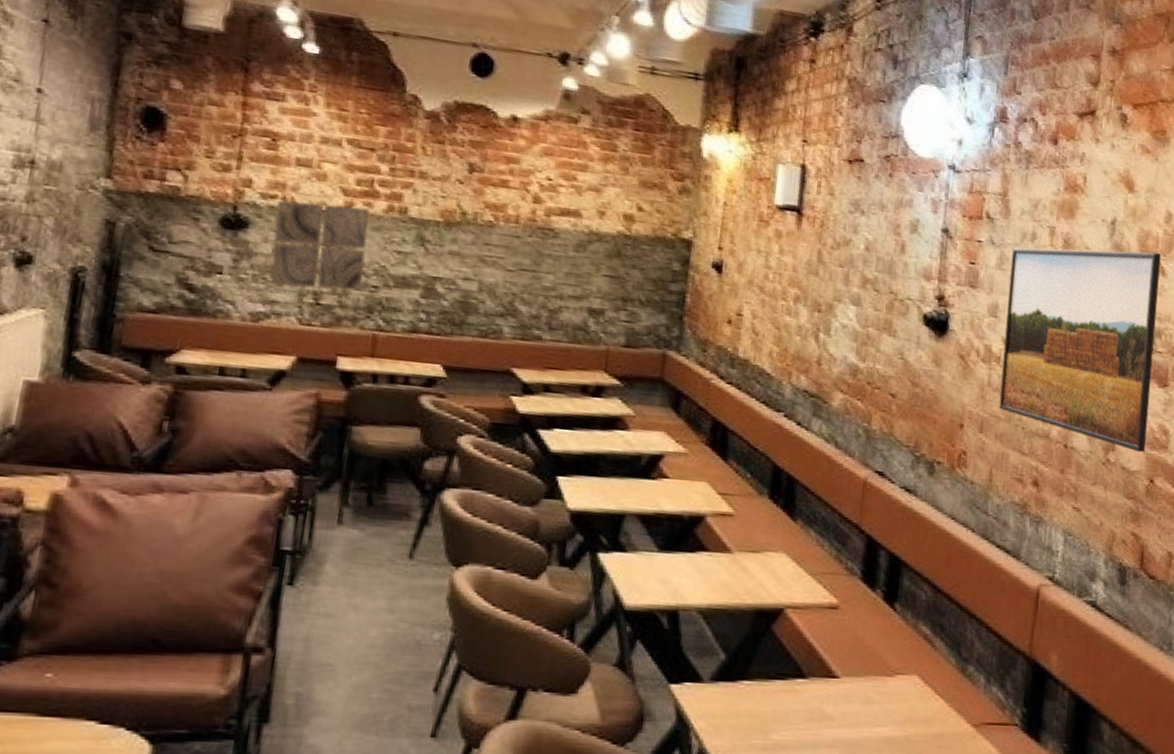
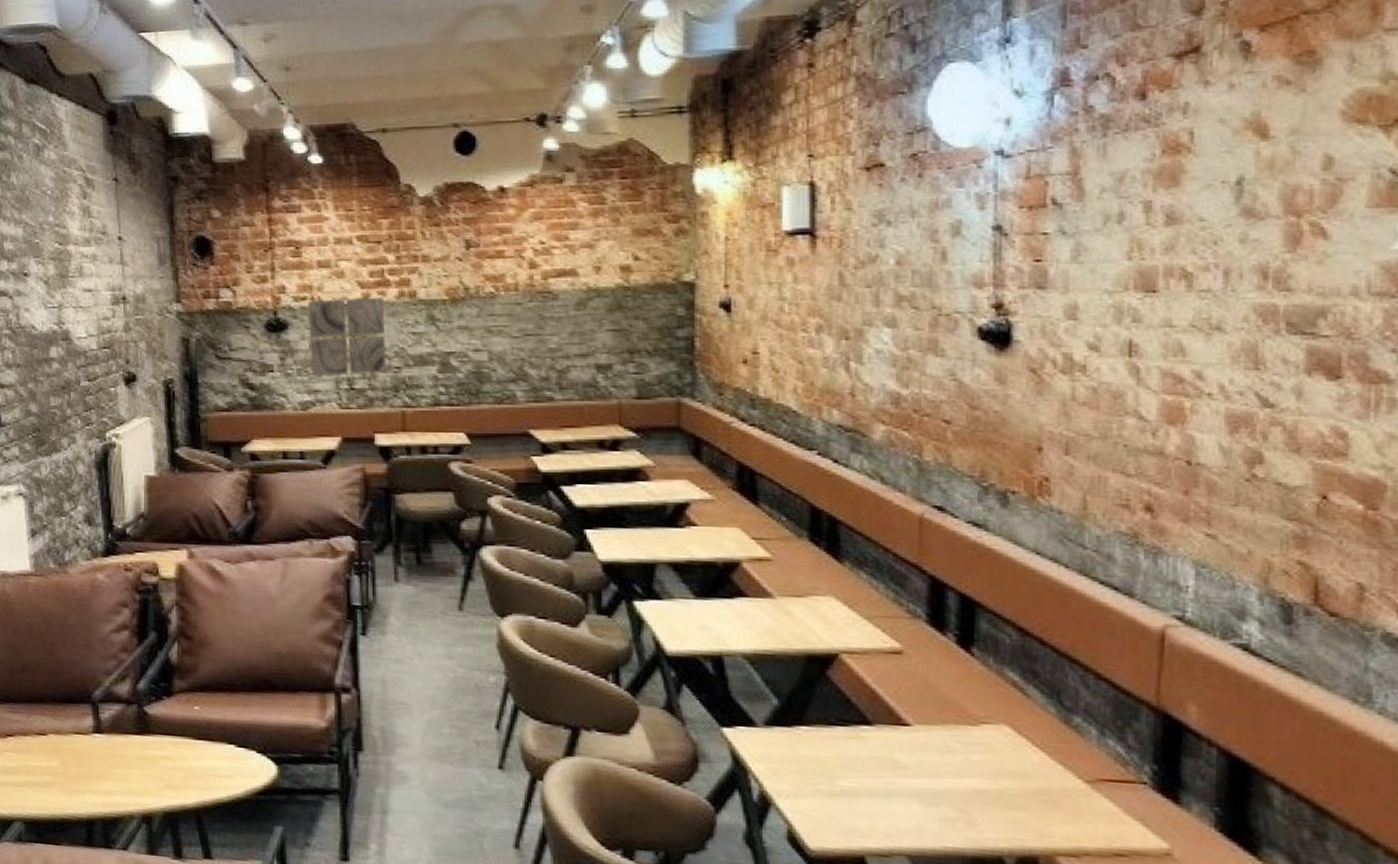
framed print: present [998,248,1161,453] -> none [1089,211,1319,464]

